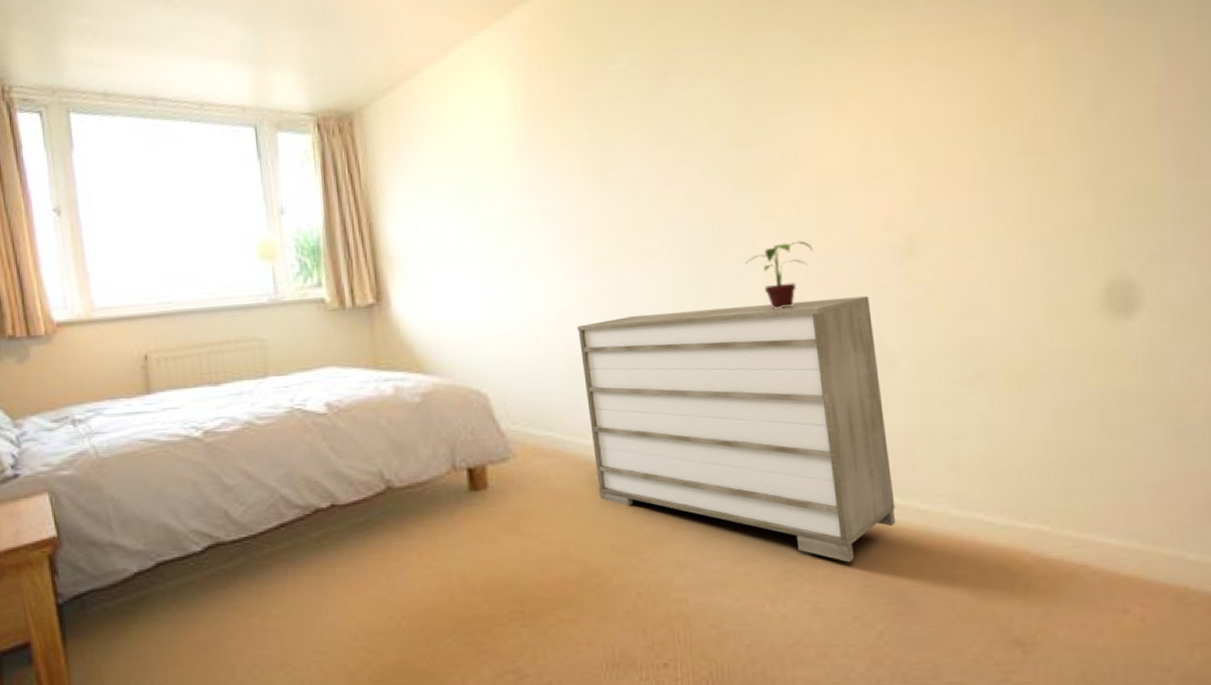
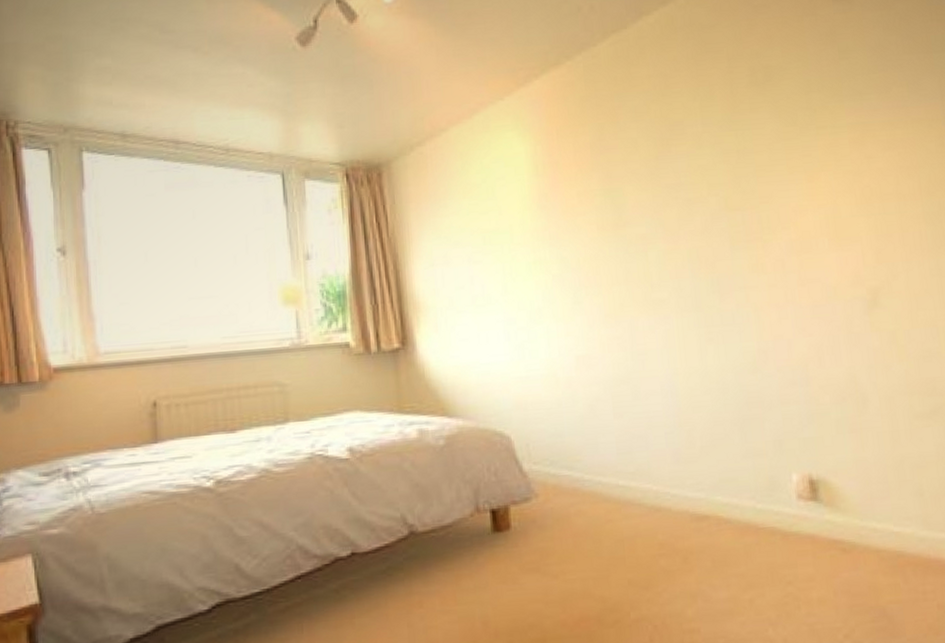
dresser: present [577,296,896,563] -> none [594,342,876,585]
potted plant: present [745,240,813,309] -> none [740,292,797,353]

